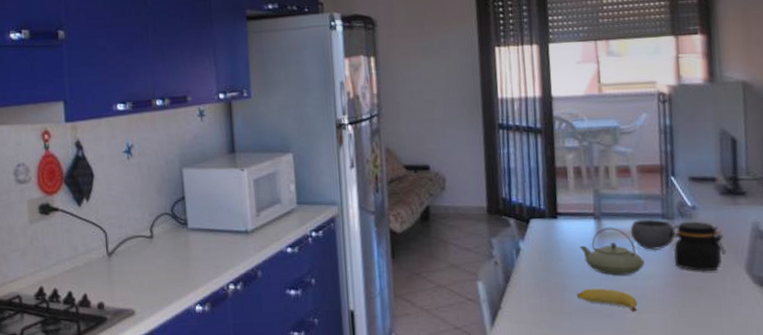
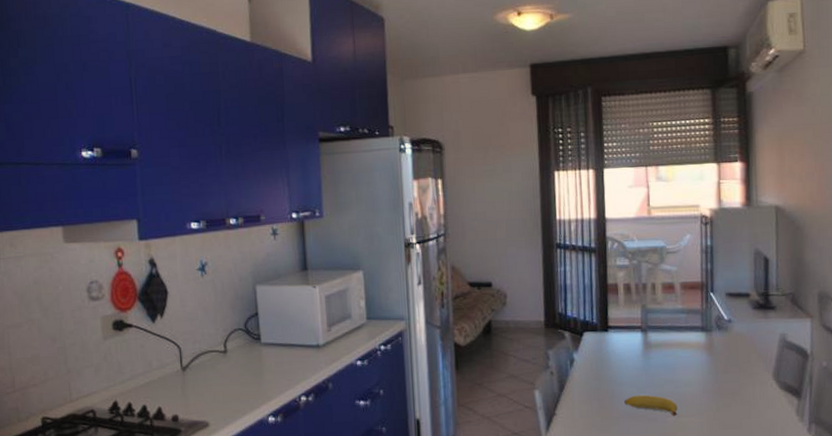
teapot: present [580,227,645,276] -> none [628,339,685,383]
bowl: present [630,219,675,250] -> none [673,331,712,360]
jar: present [668,221,726,272] -> none [706,333,757,379]

